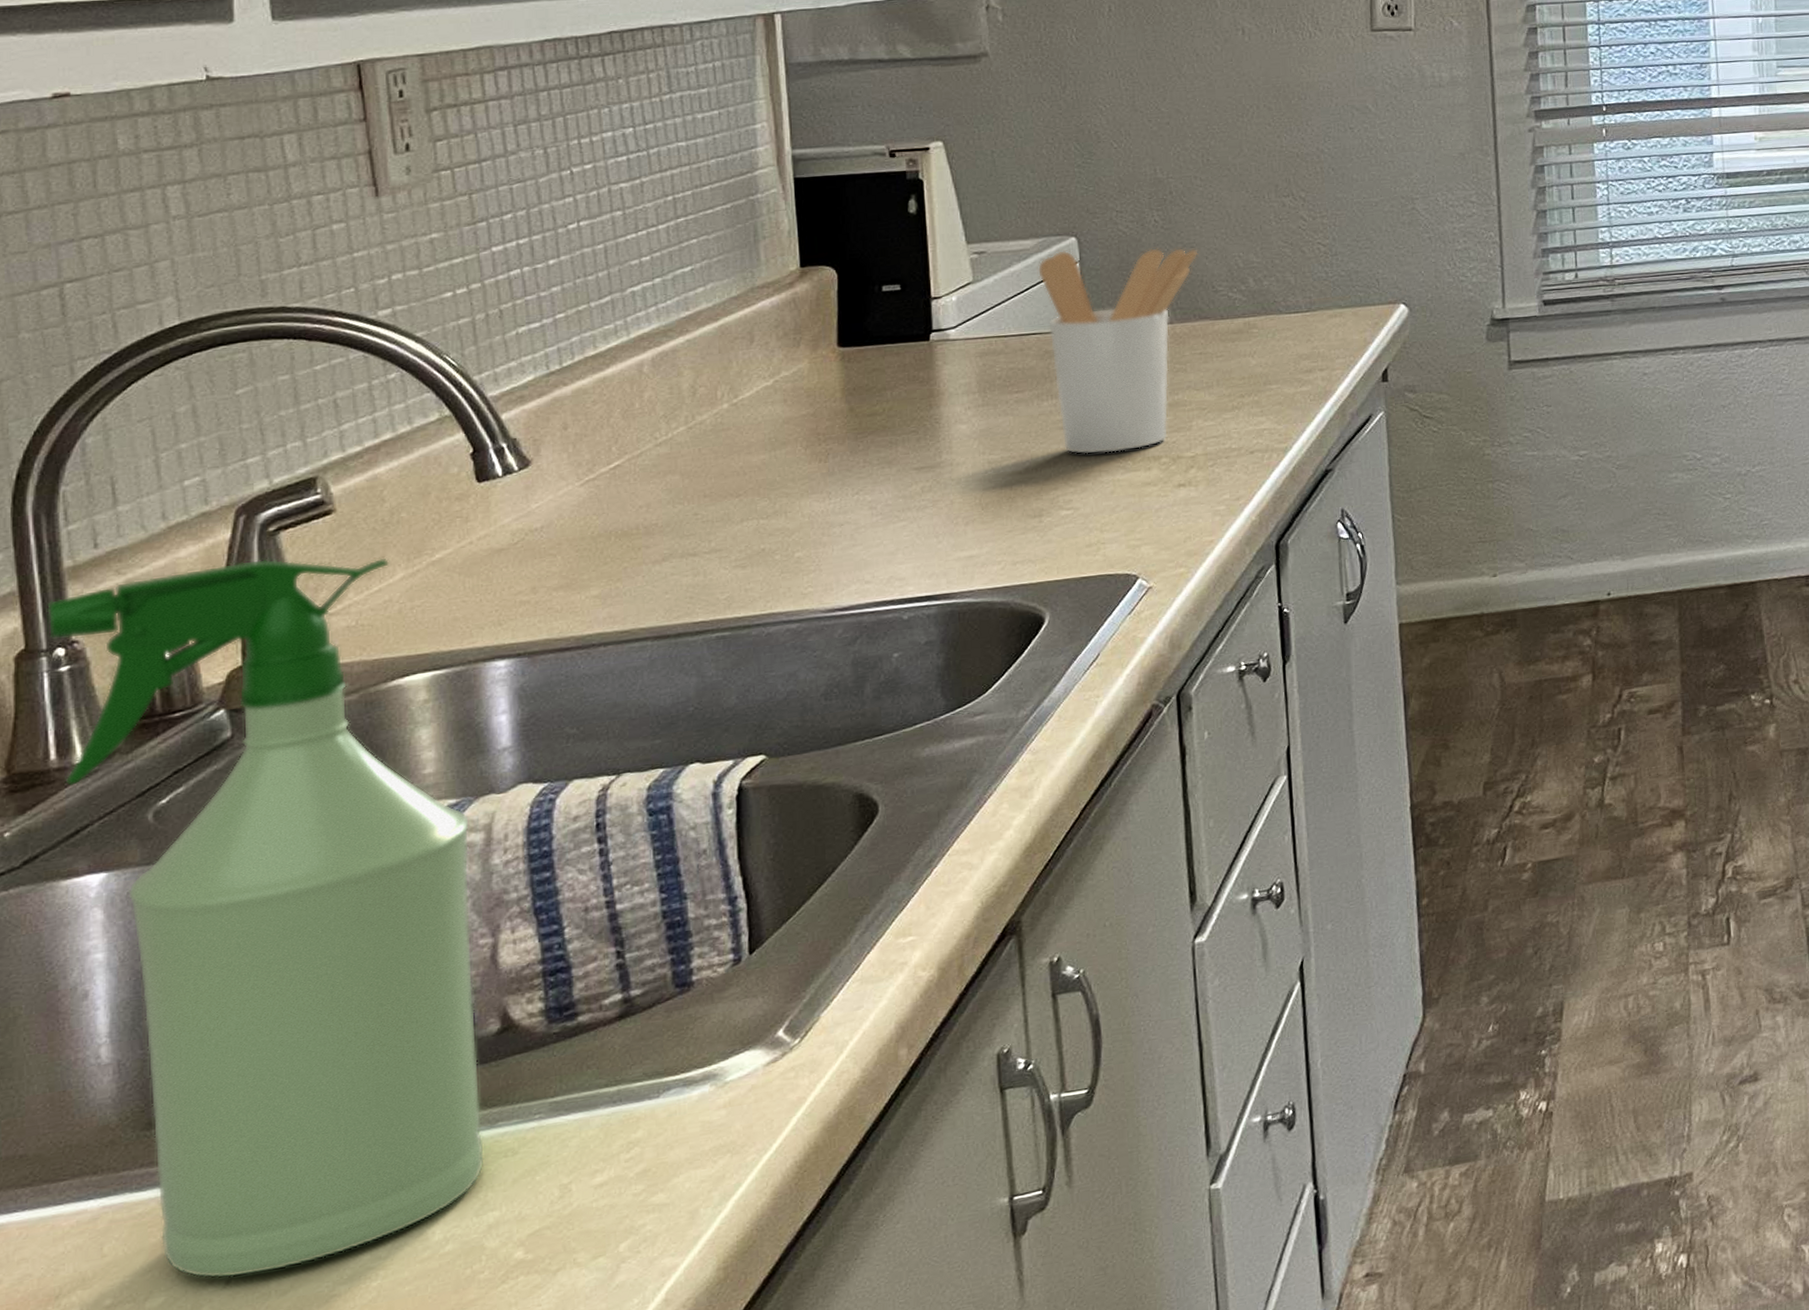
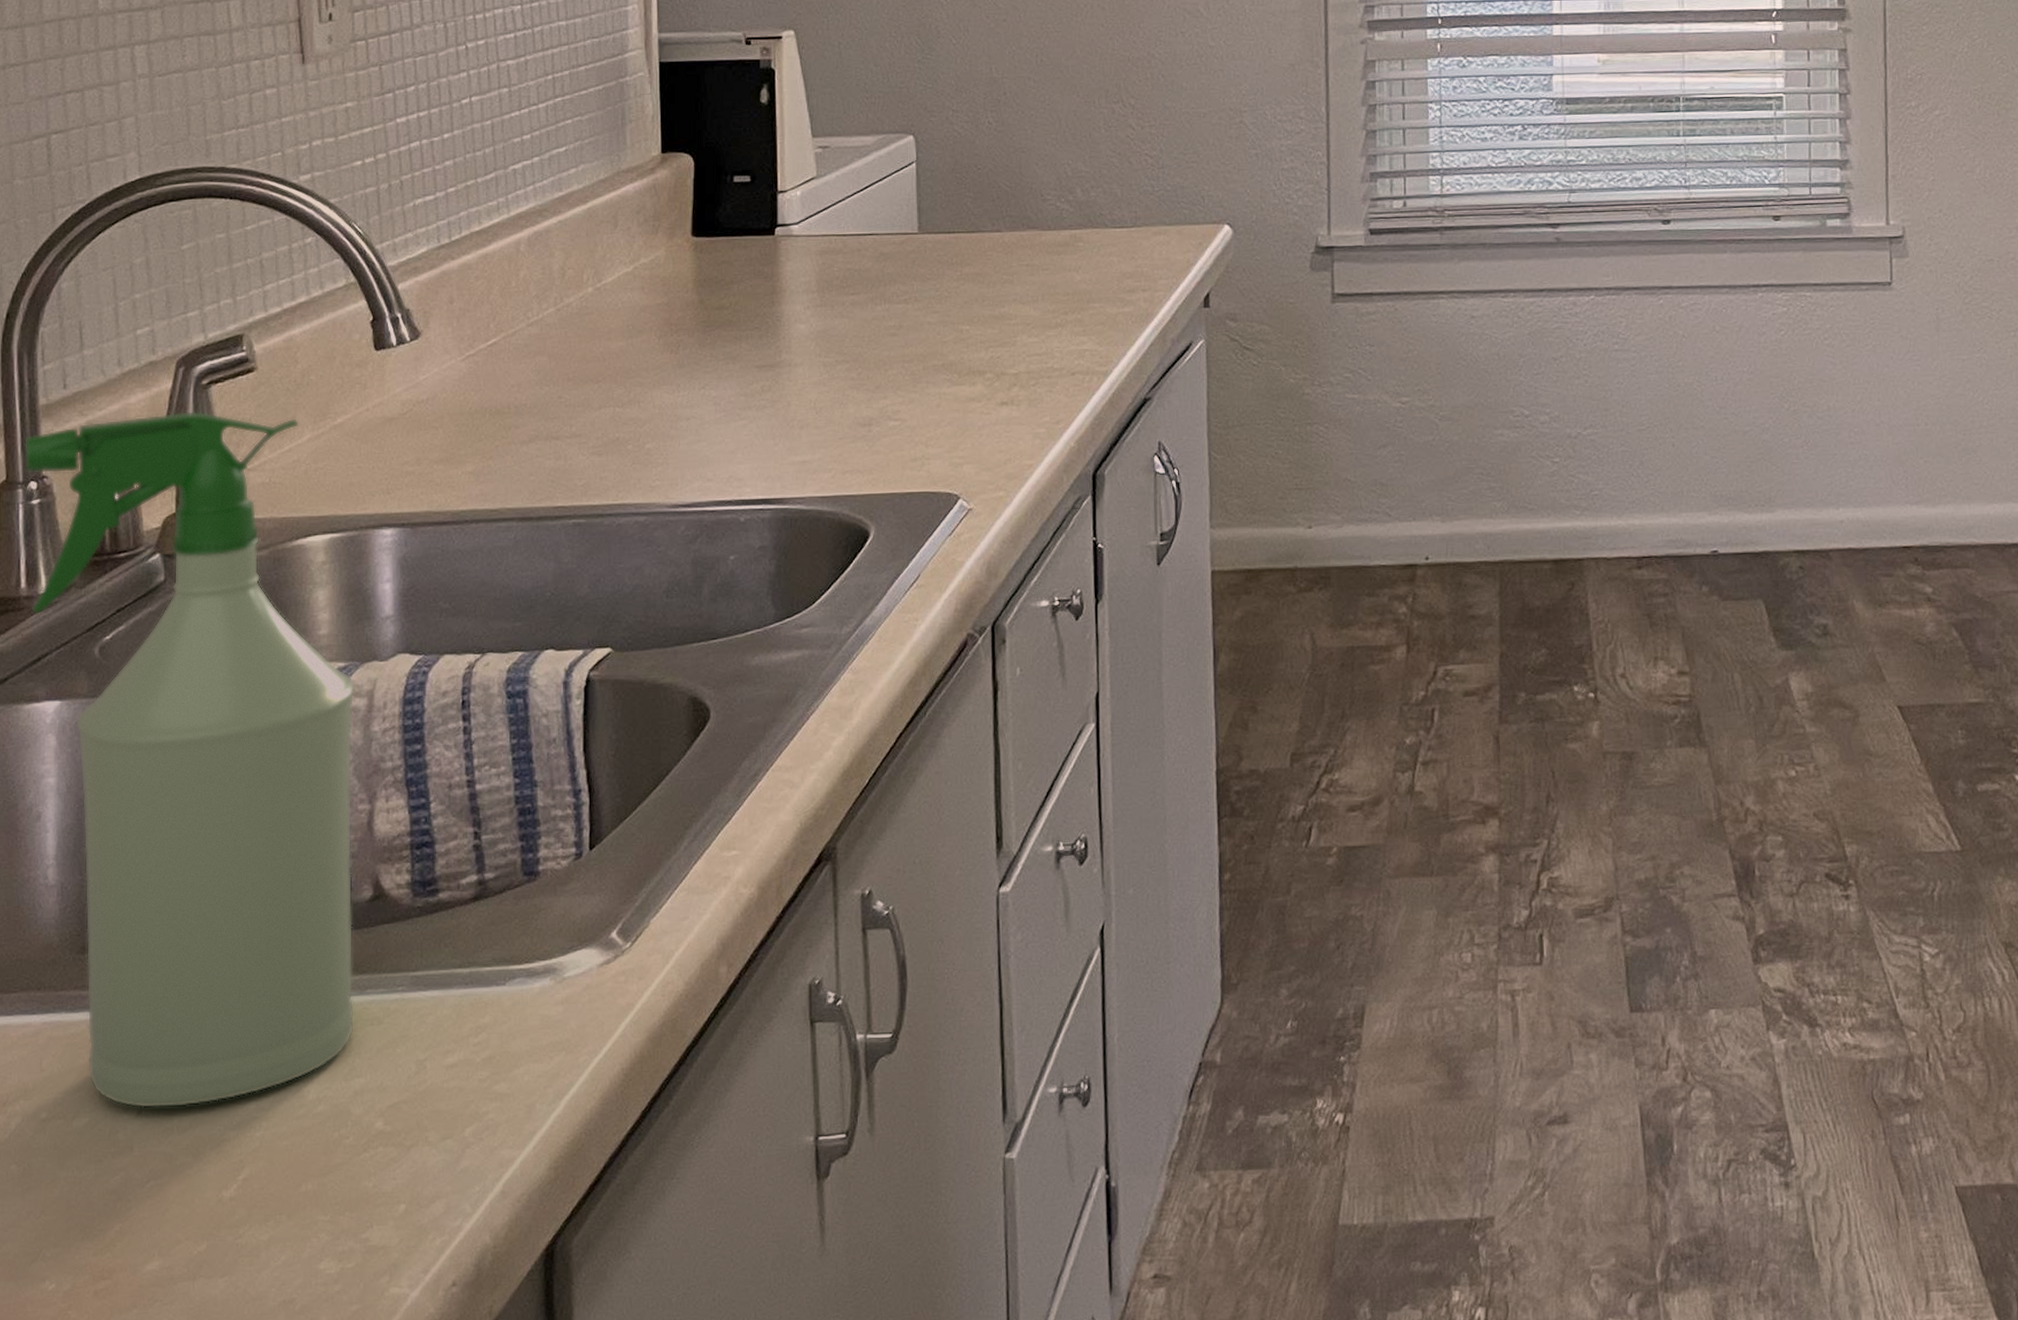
utensil holder: present [1037,247,1199,455] -> none [876,149,1029,365]

